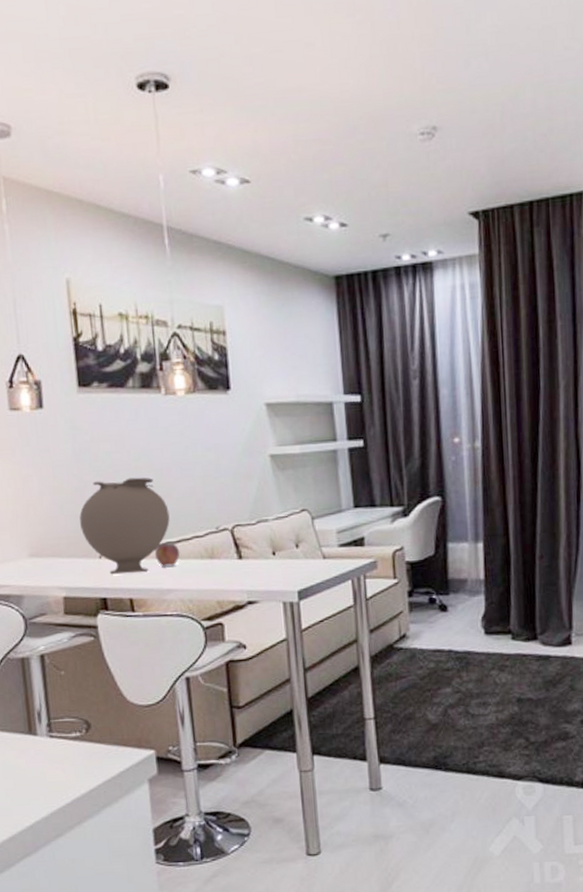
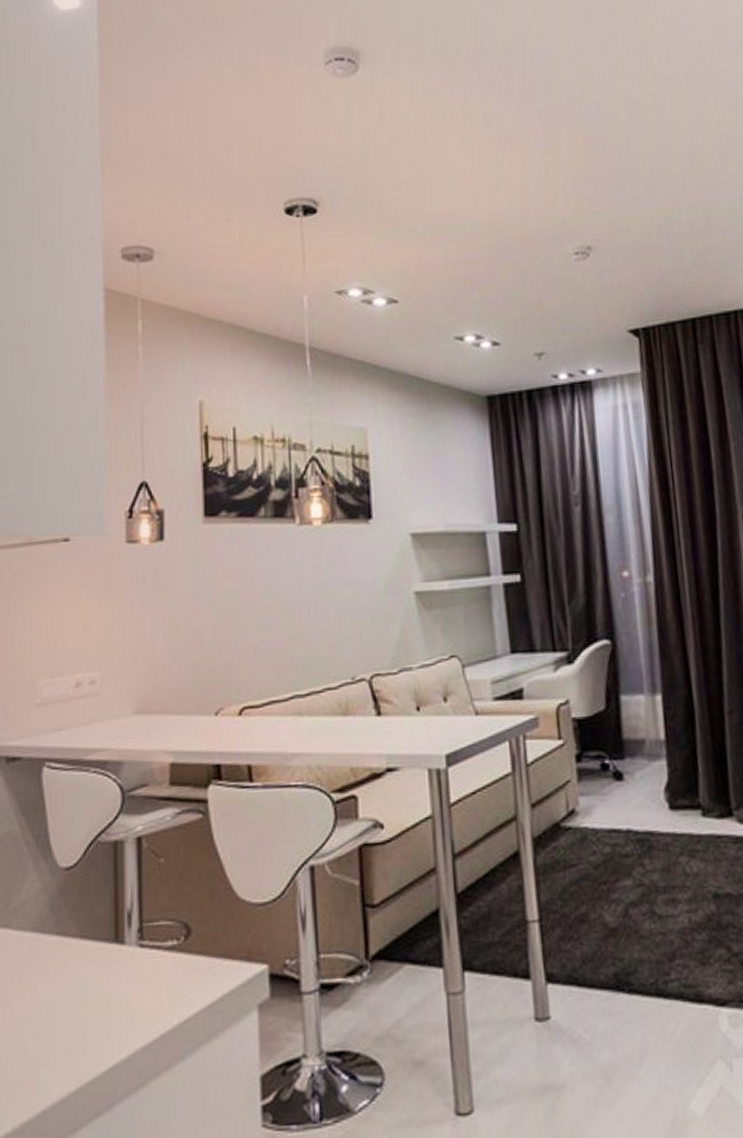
vase: present [79,477,170,575] -> none [196,618,299,736]
fruit: present [154,542,180,567] -> none [279,695,309,725]

